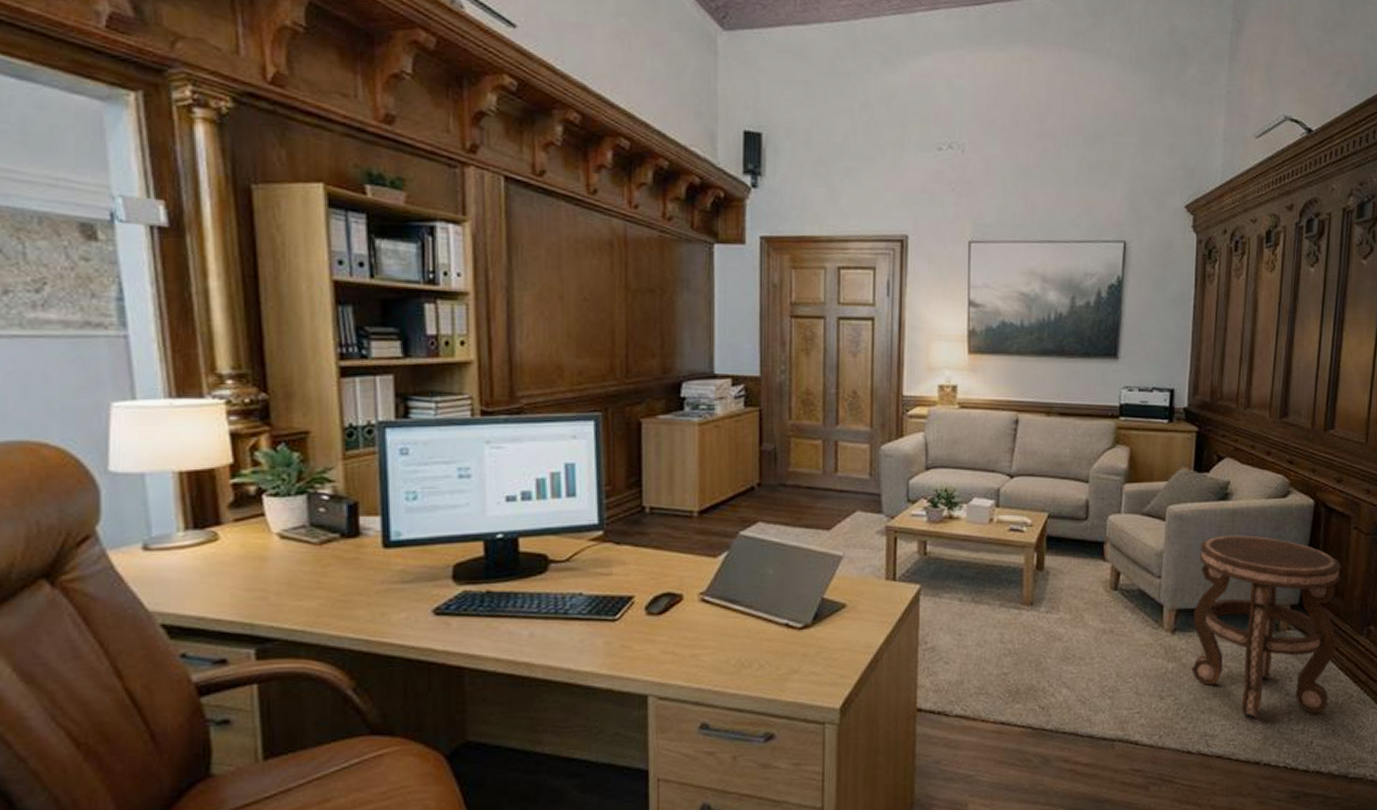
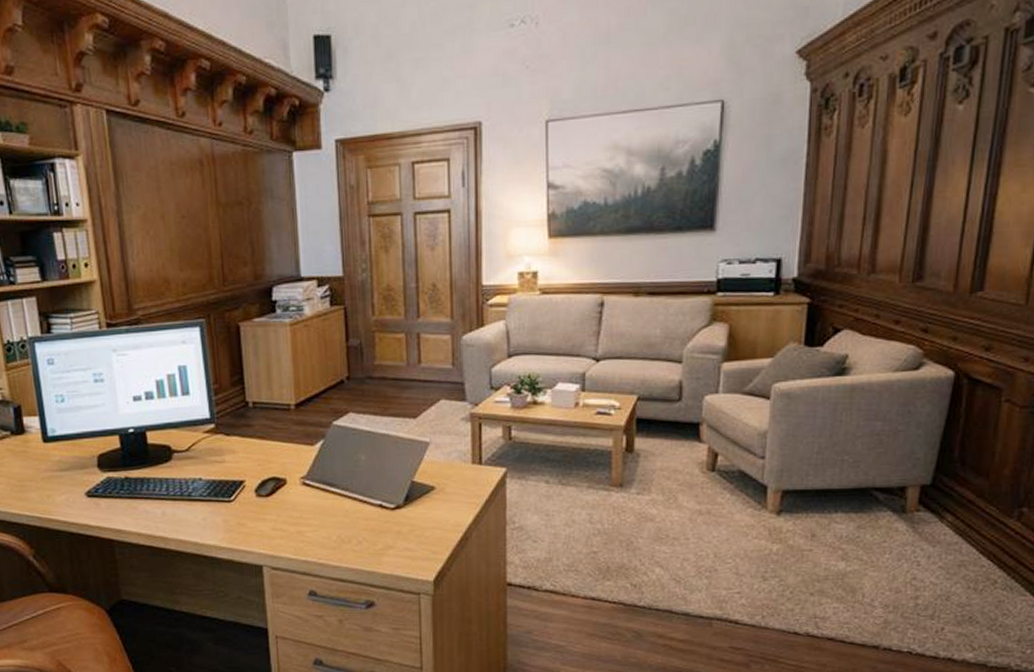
side table: present [1192,535,1342,719] -> none [800,412,988,603]

